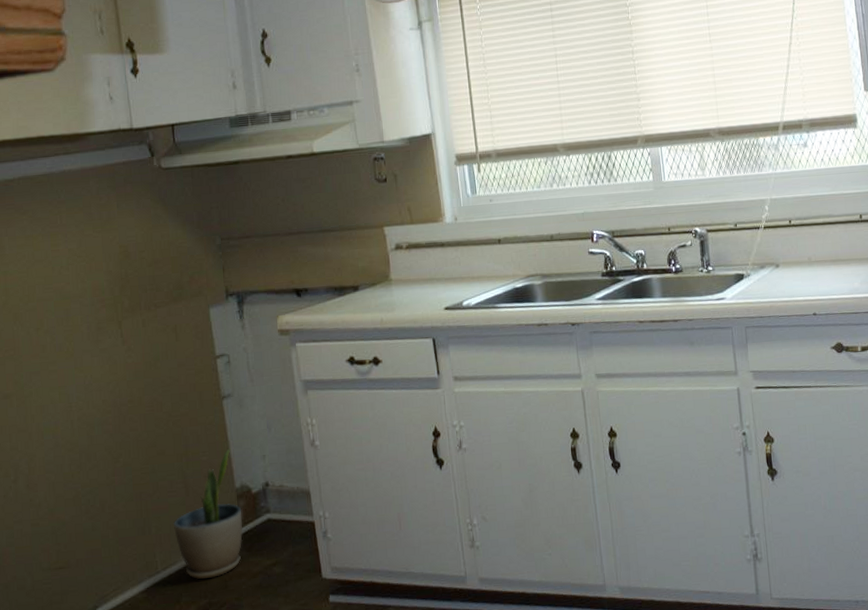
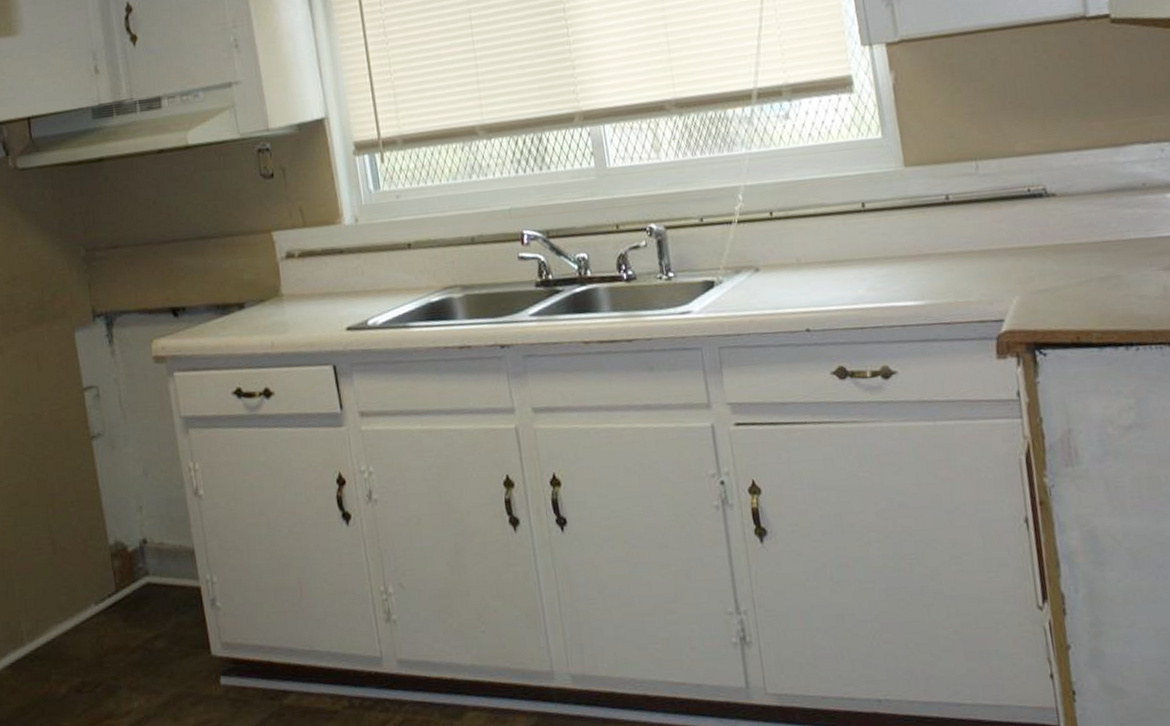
potted plant: present [173,448,243,579] -> none [39,498,119,653]

